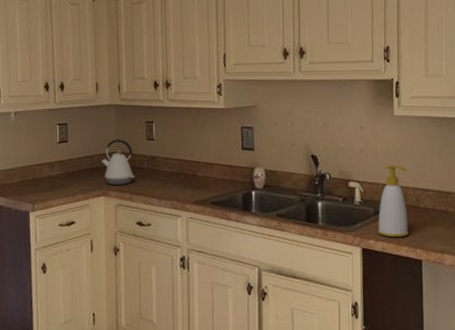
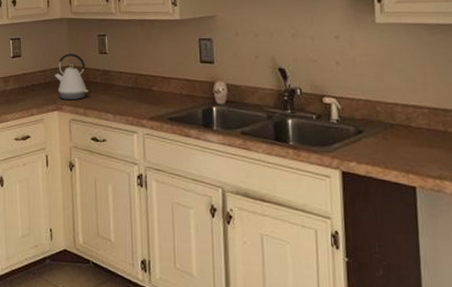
soap bottle: present [378,164,409,238] -> none [360,78,399,161]

